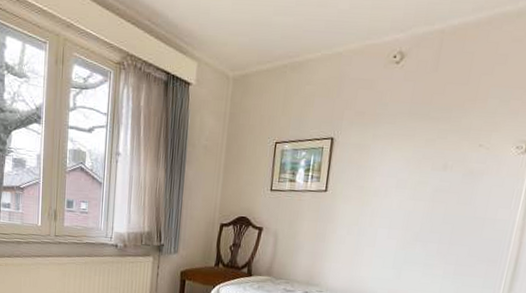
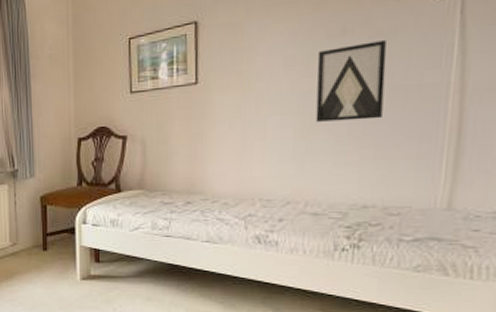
wall art: none [414,178,475,242] -> present [315,39,387,122]

